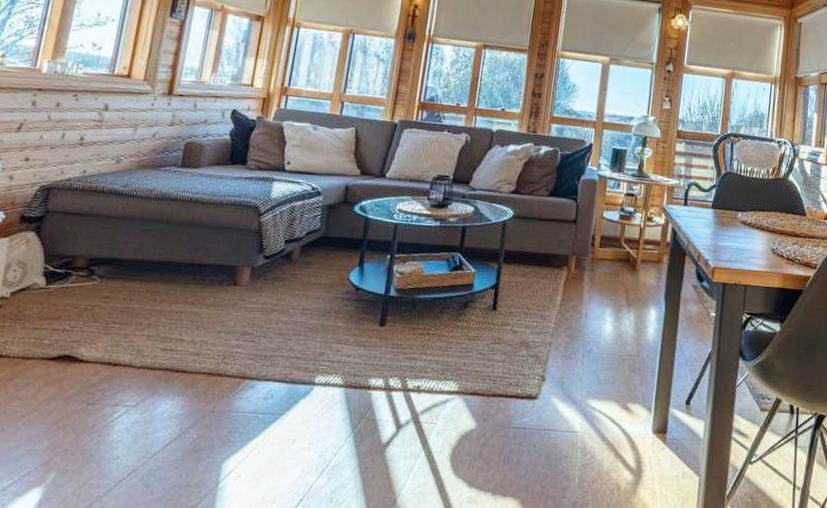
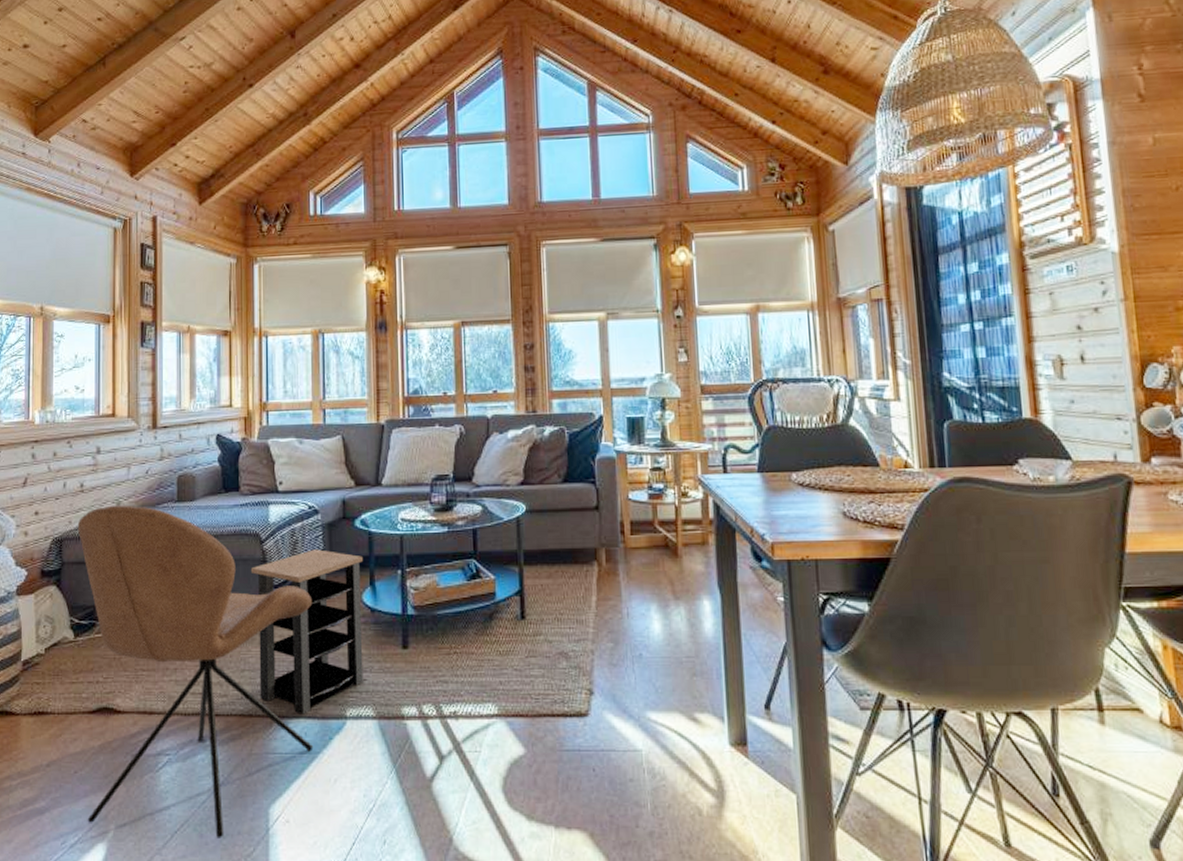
chair: none [26,161,301,489] -> present [77,505,314,838]
side table: none [232,227,357,378] -> present [250,549,364,715]

